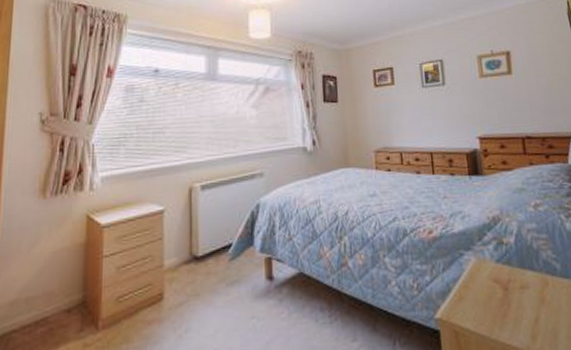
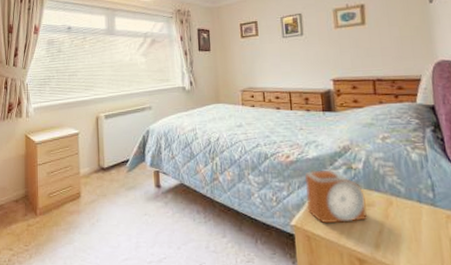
alarm clock: none [450,246,522,314] -> present [304,169,367,224]

